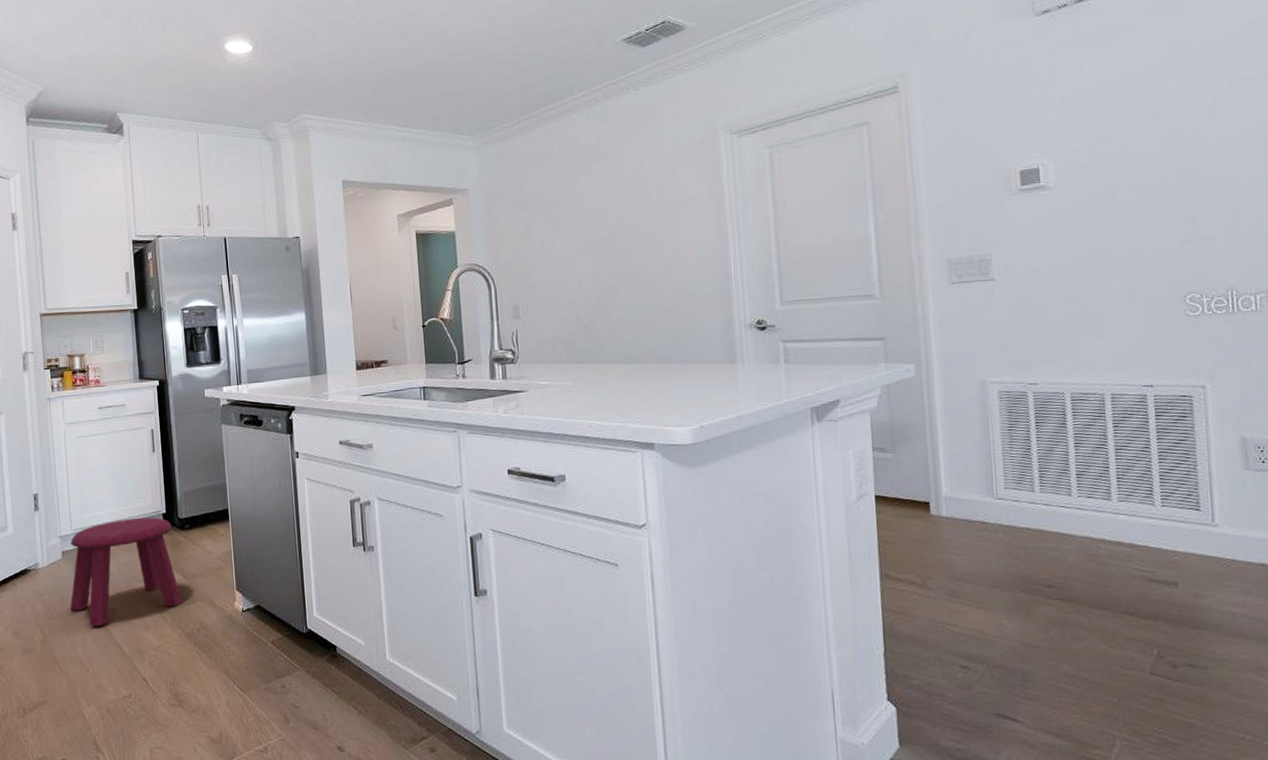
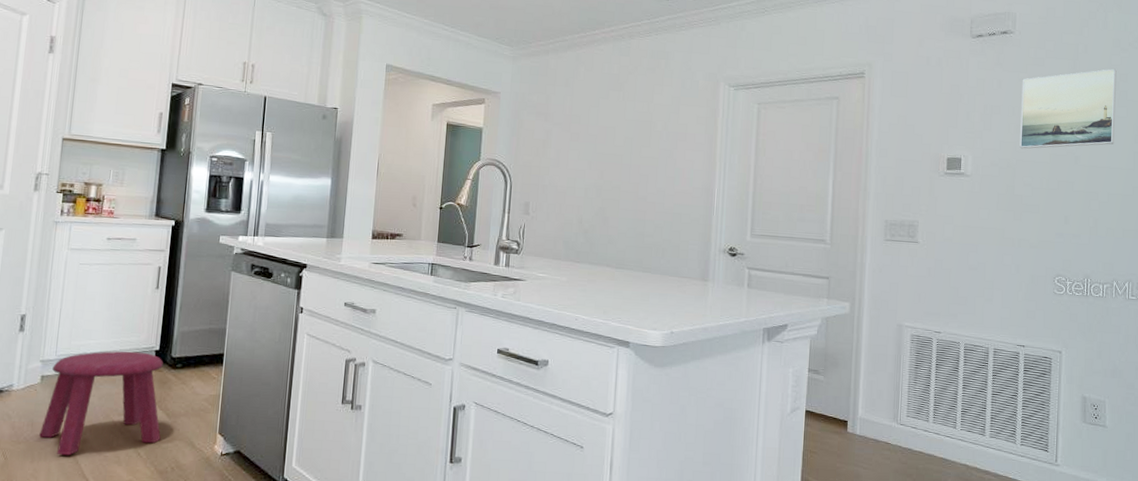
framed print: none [1111,16,1252,143] -> present [1019,68,1117,149]

